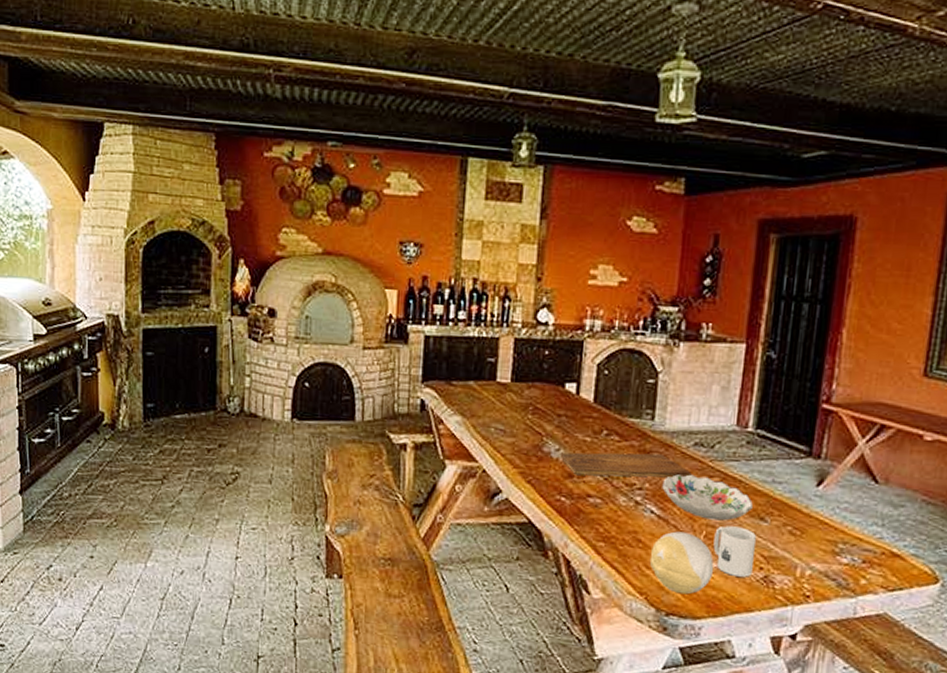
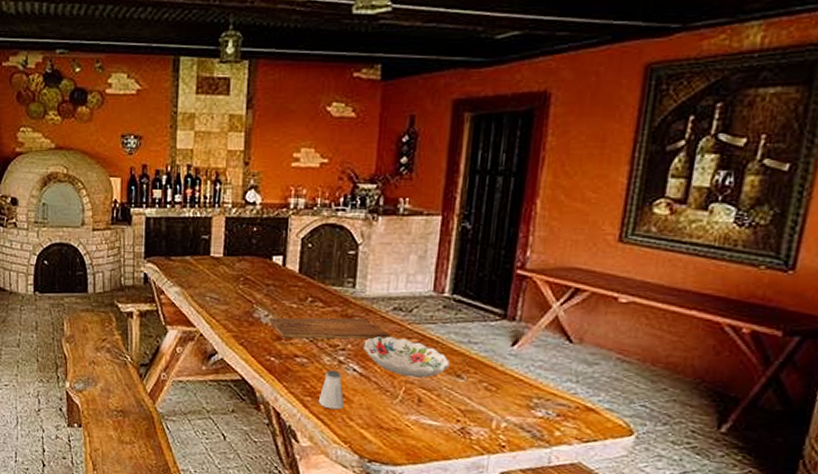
saltshaker: none [612,511,641,557] -> present [318,370,345,410]
decorative ball: present [649,531,714,595] -> none [353,387,414,444]
mug: present [713,526,757,577] -> none [412,382,454,429]

